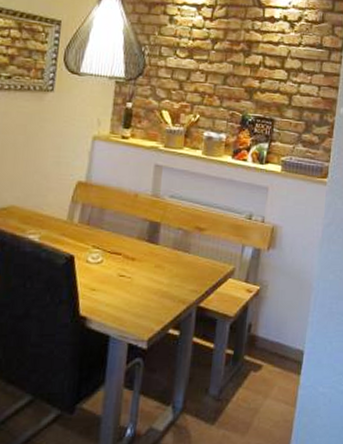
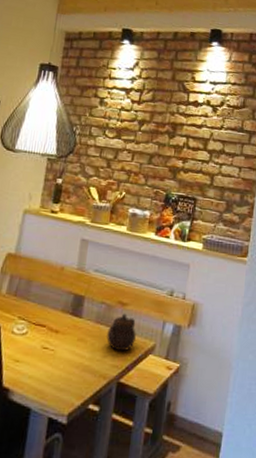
teapot: none [184,238,215,277] -> present [106,313,136,352]

